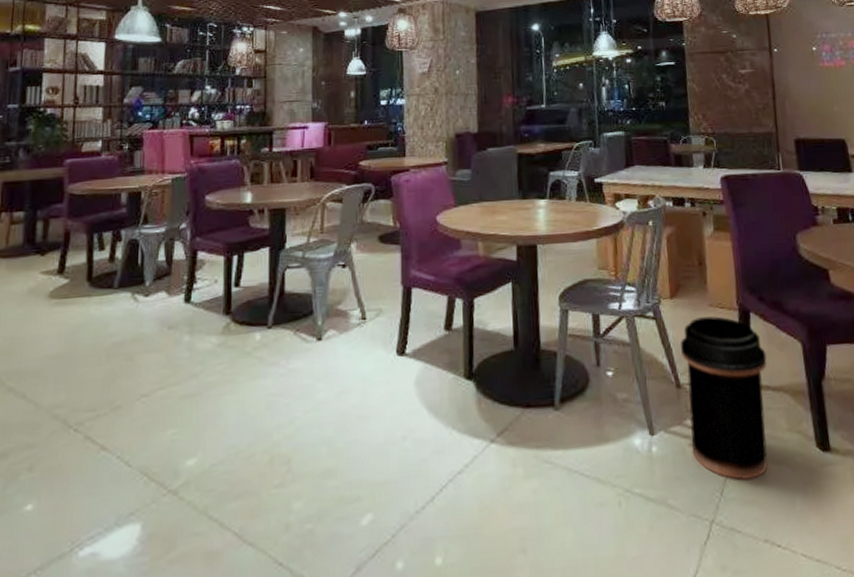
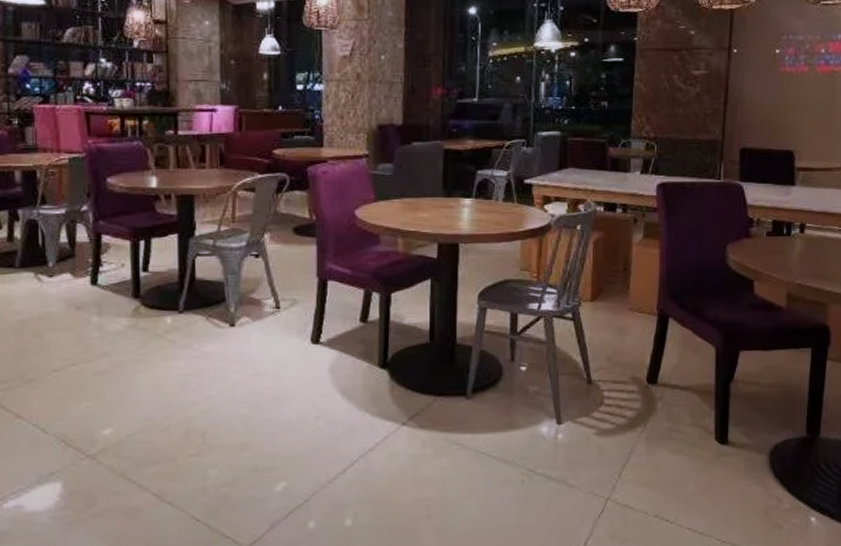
trash can: present [680,316,768,481] -> none [595,320,680,466]

